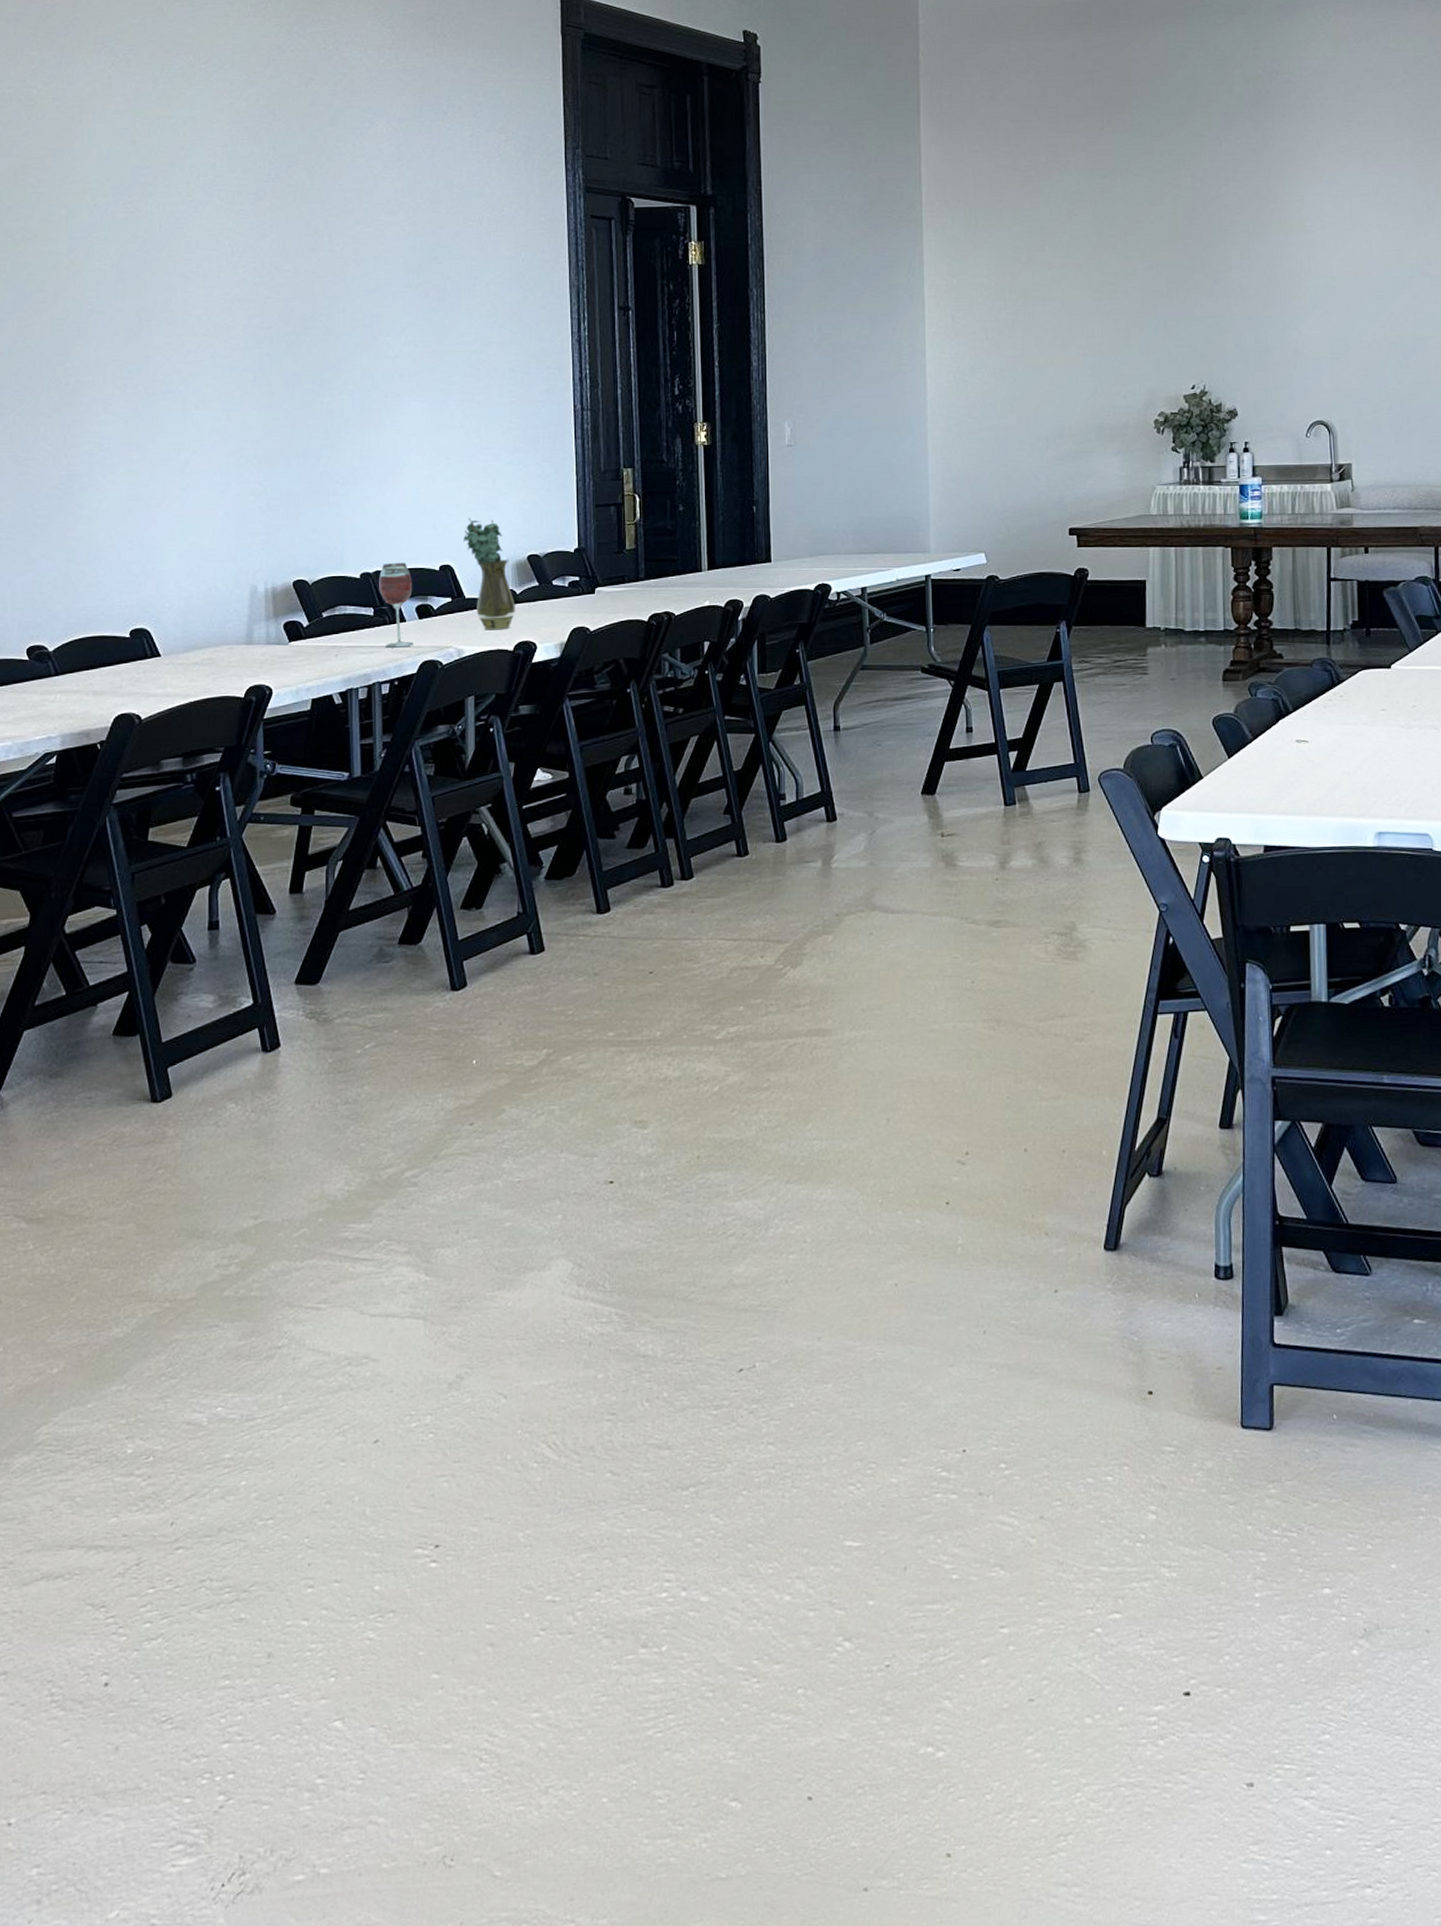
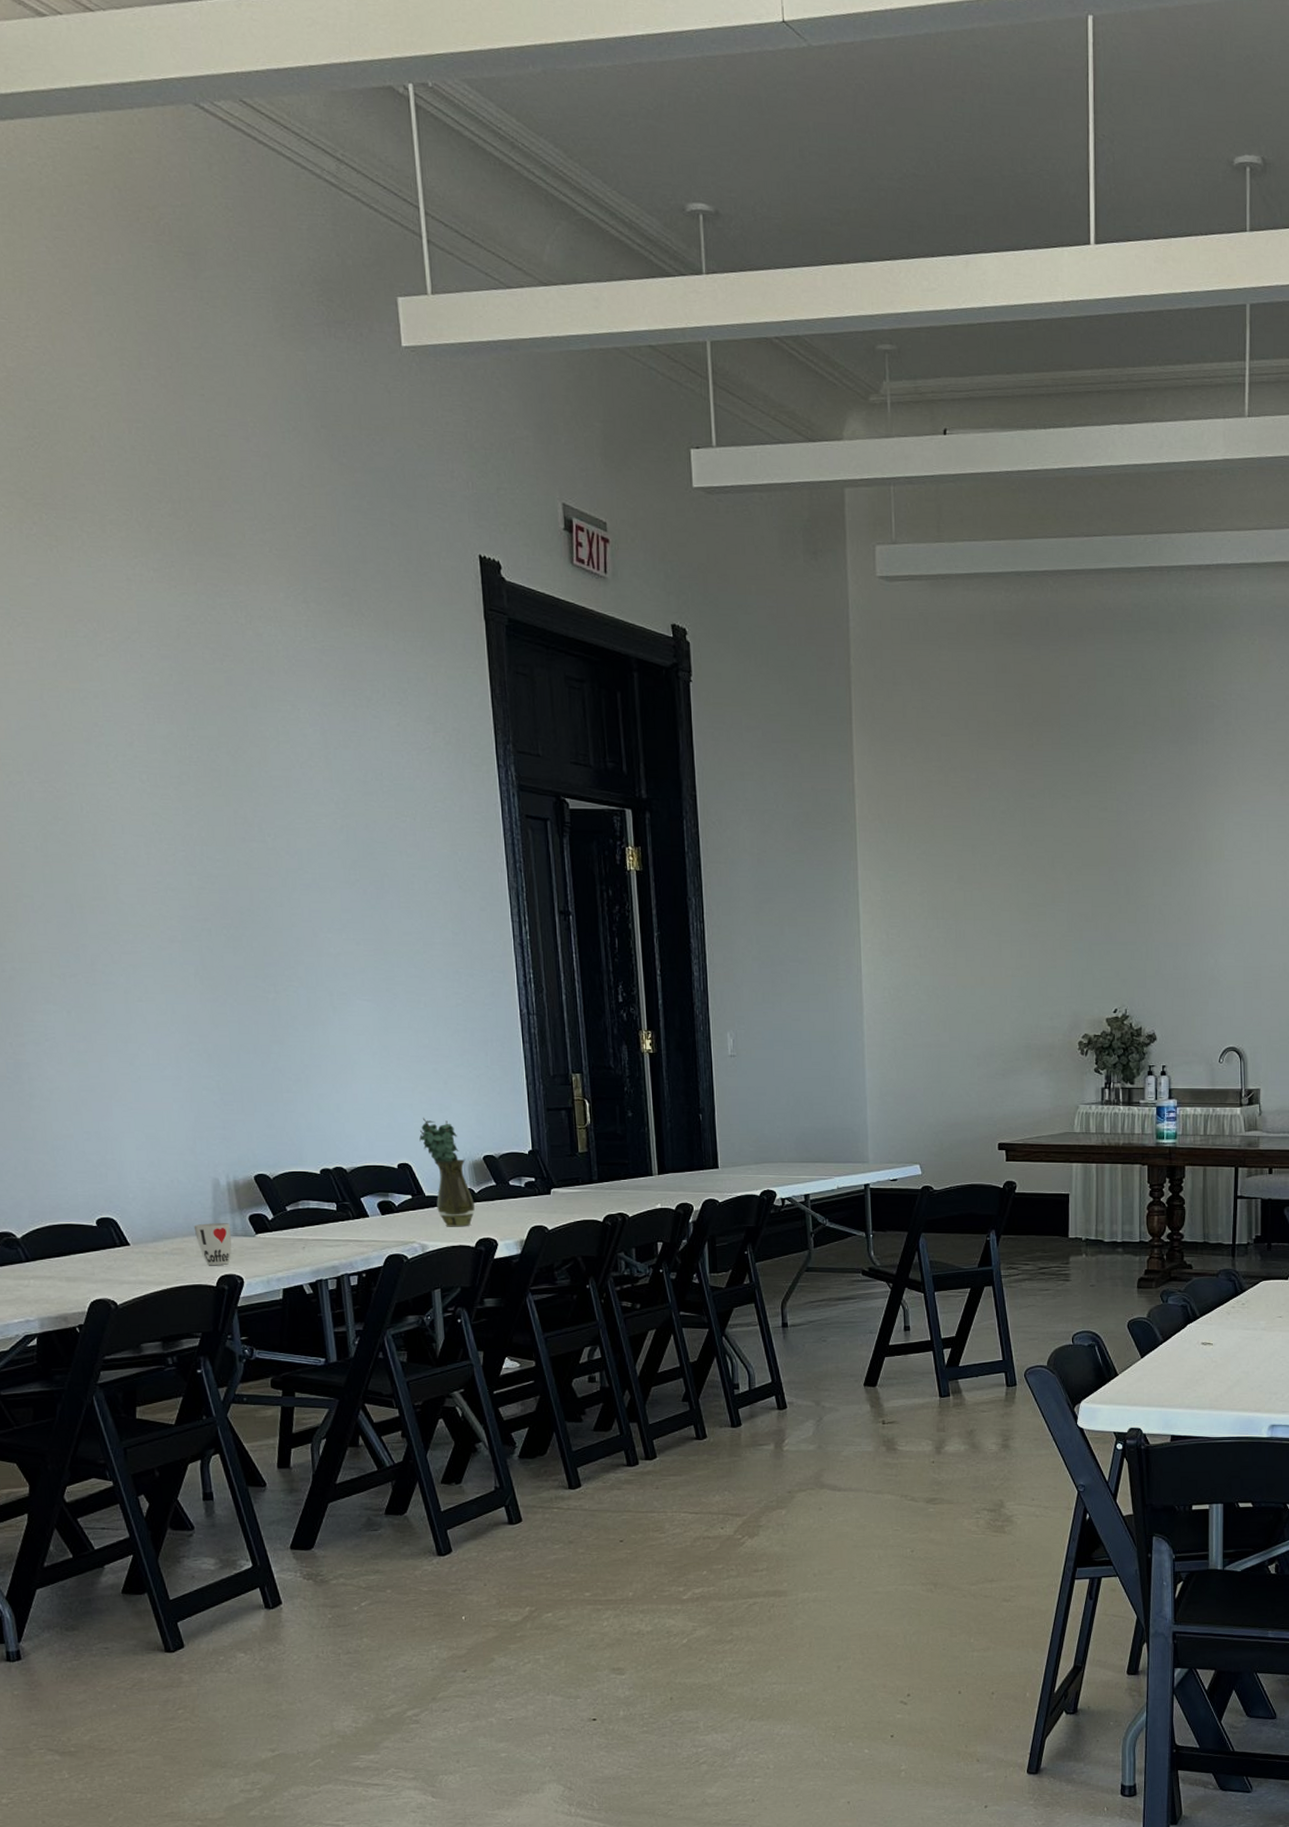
cup: none [227,631,265,676] -> present [193,1223,232,1266]
wineglass: present [379,562,413,648] -> none [339,1160,378,1242]

